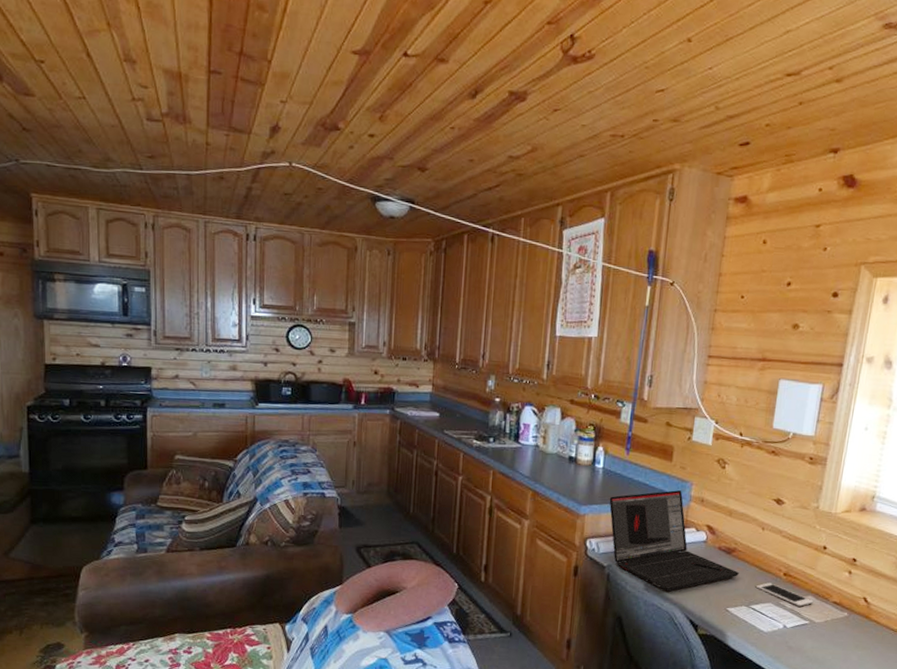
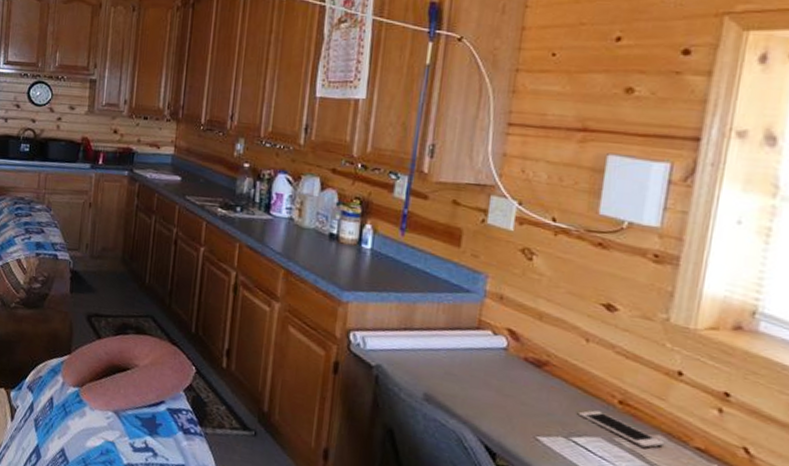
laptop: present [609,490,739,592] -> none [378,282,553,406]

